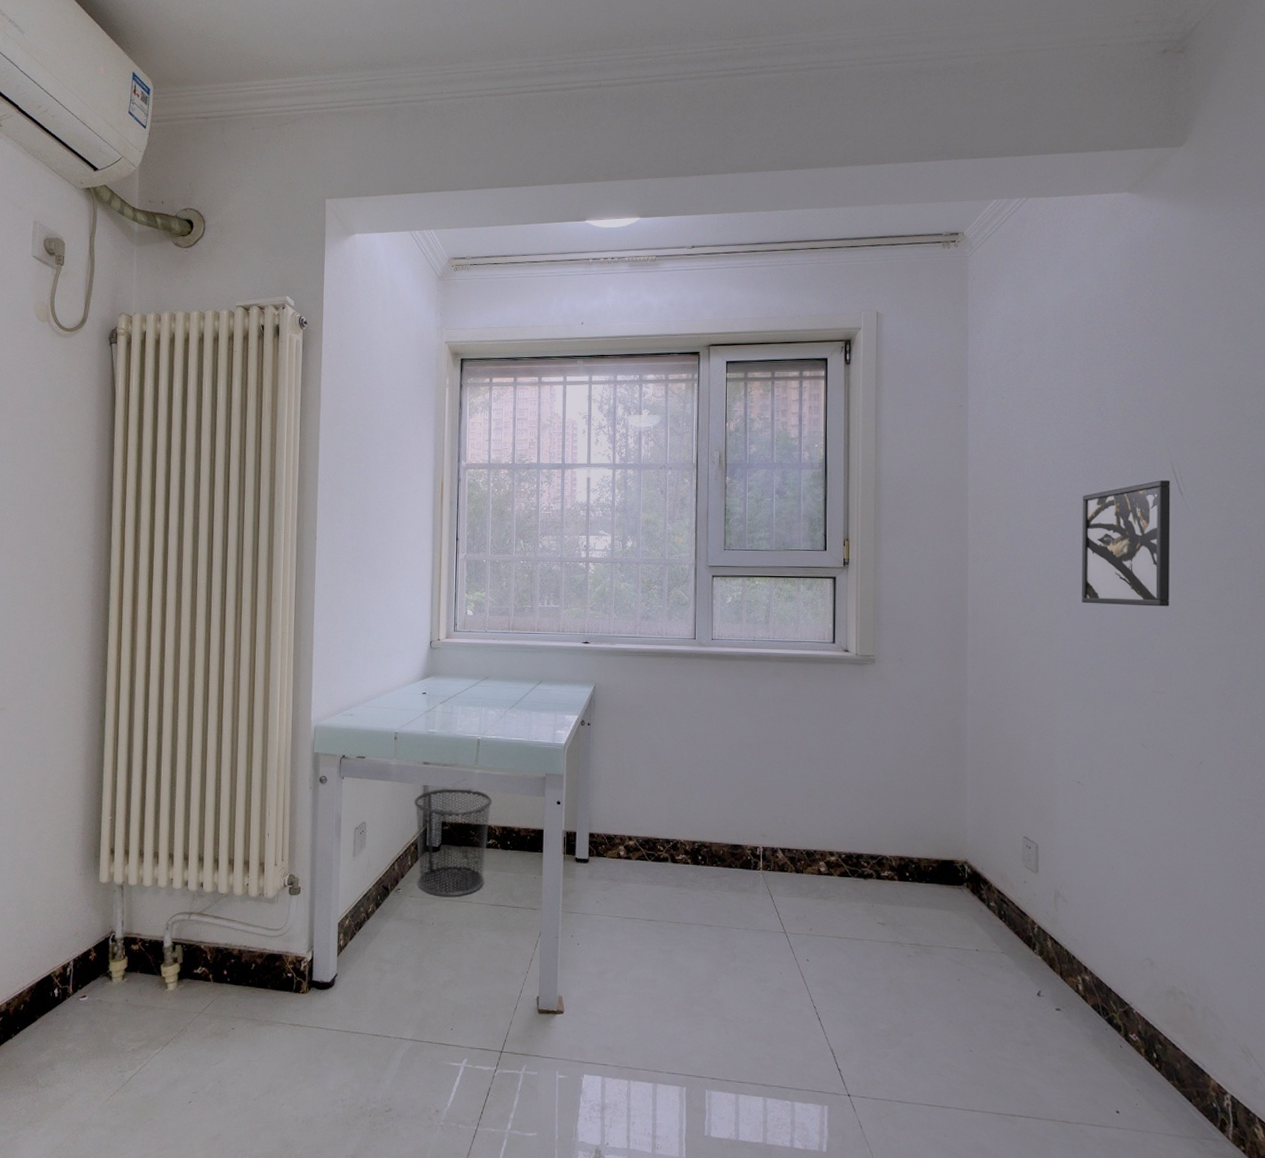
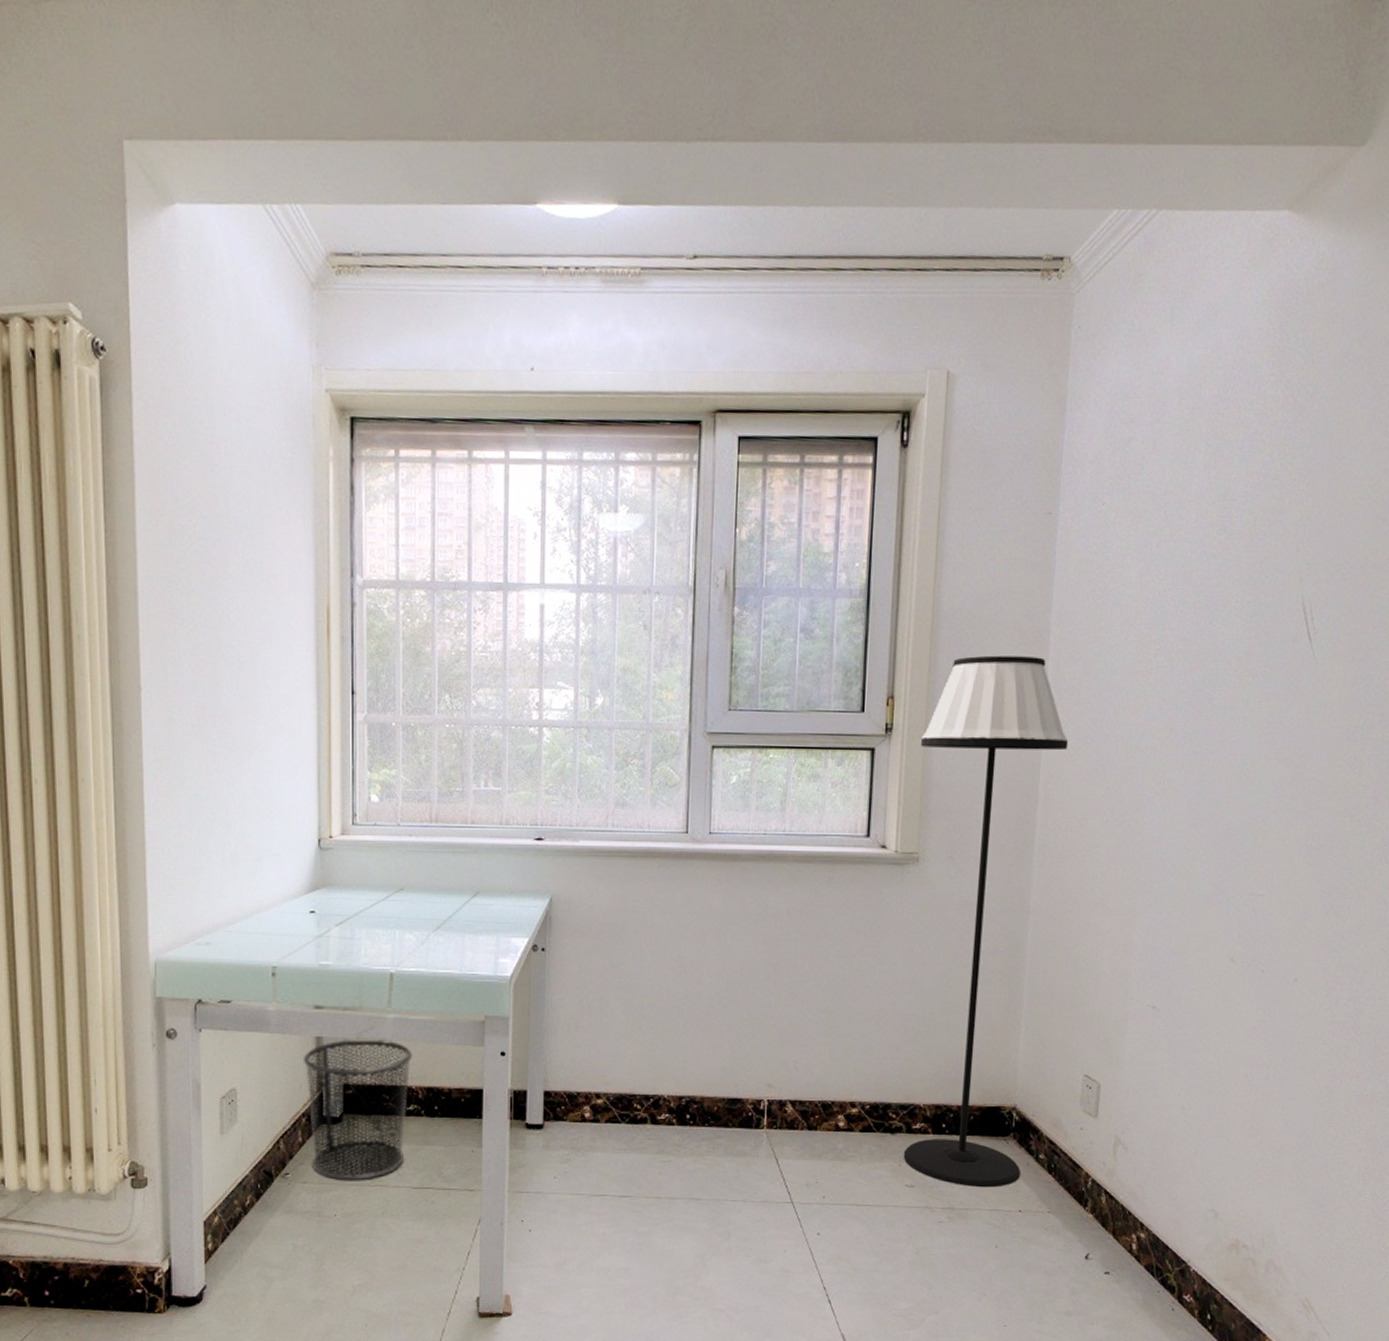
floor lamp: none [872,508,989,929] -> present [903,655,1069,1188]
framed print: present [1082,479,1171,607] -> none [1178,621,1299,787]

